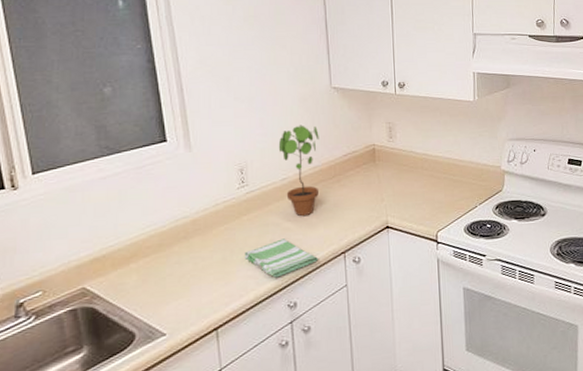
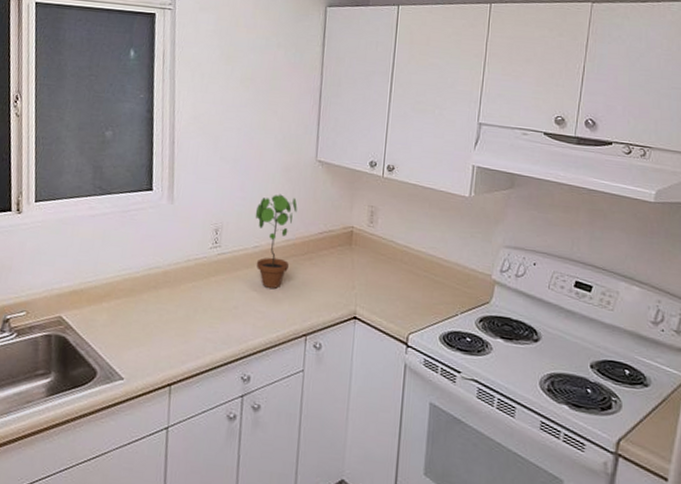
dish towel: present [244,238,318,278] -> none [206,307,278,347]

